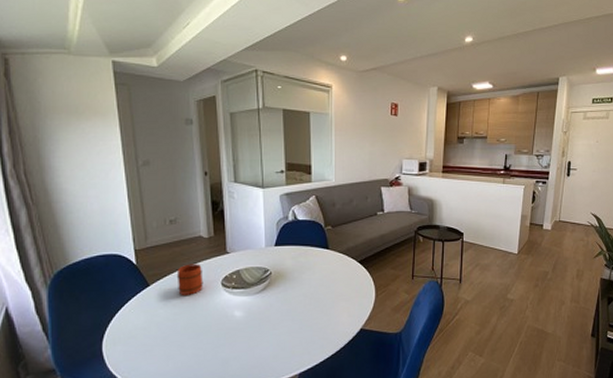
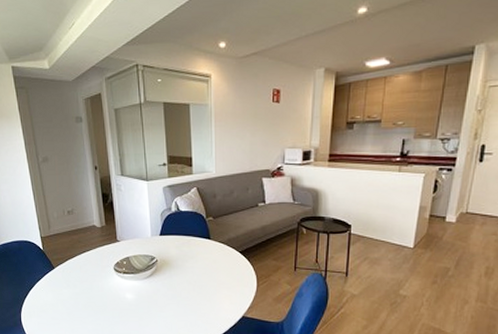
mug: present [176,264,203,295] -> none [76,250,99,278]

